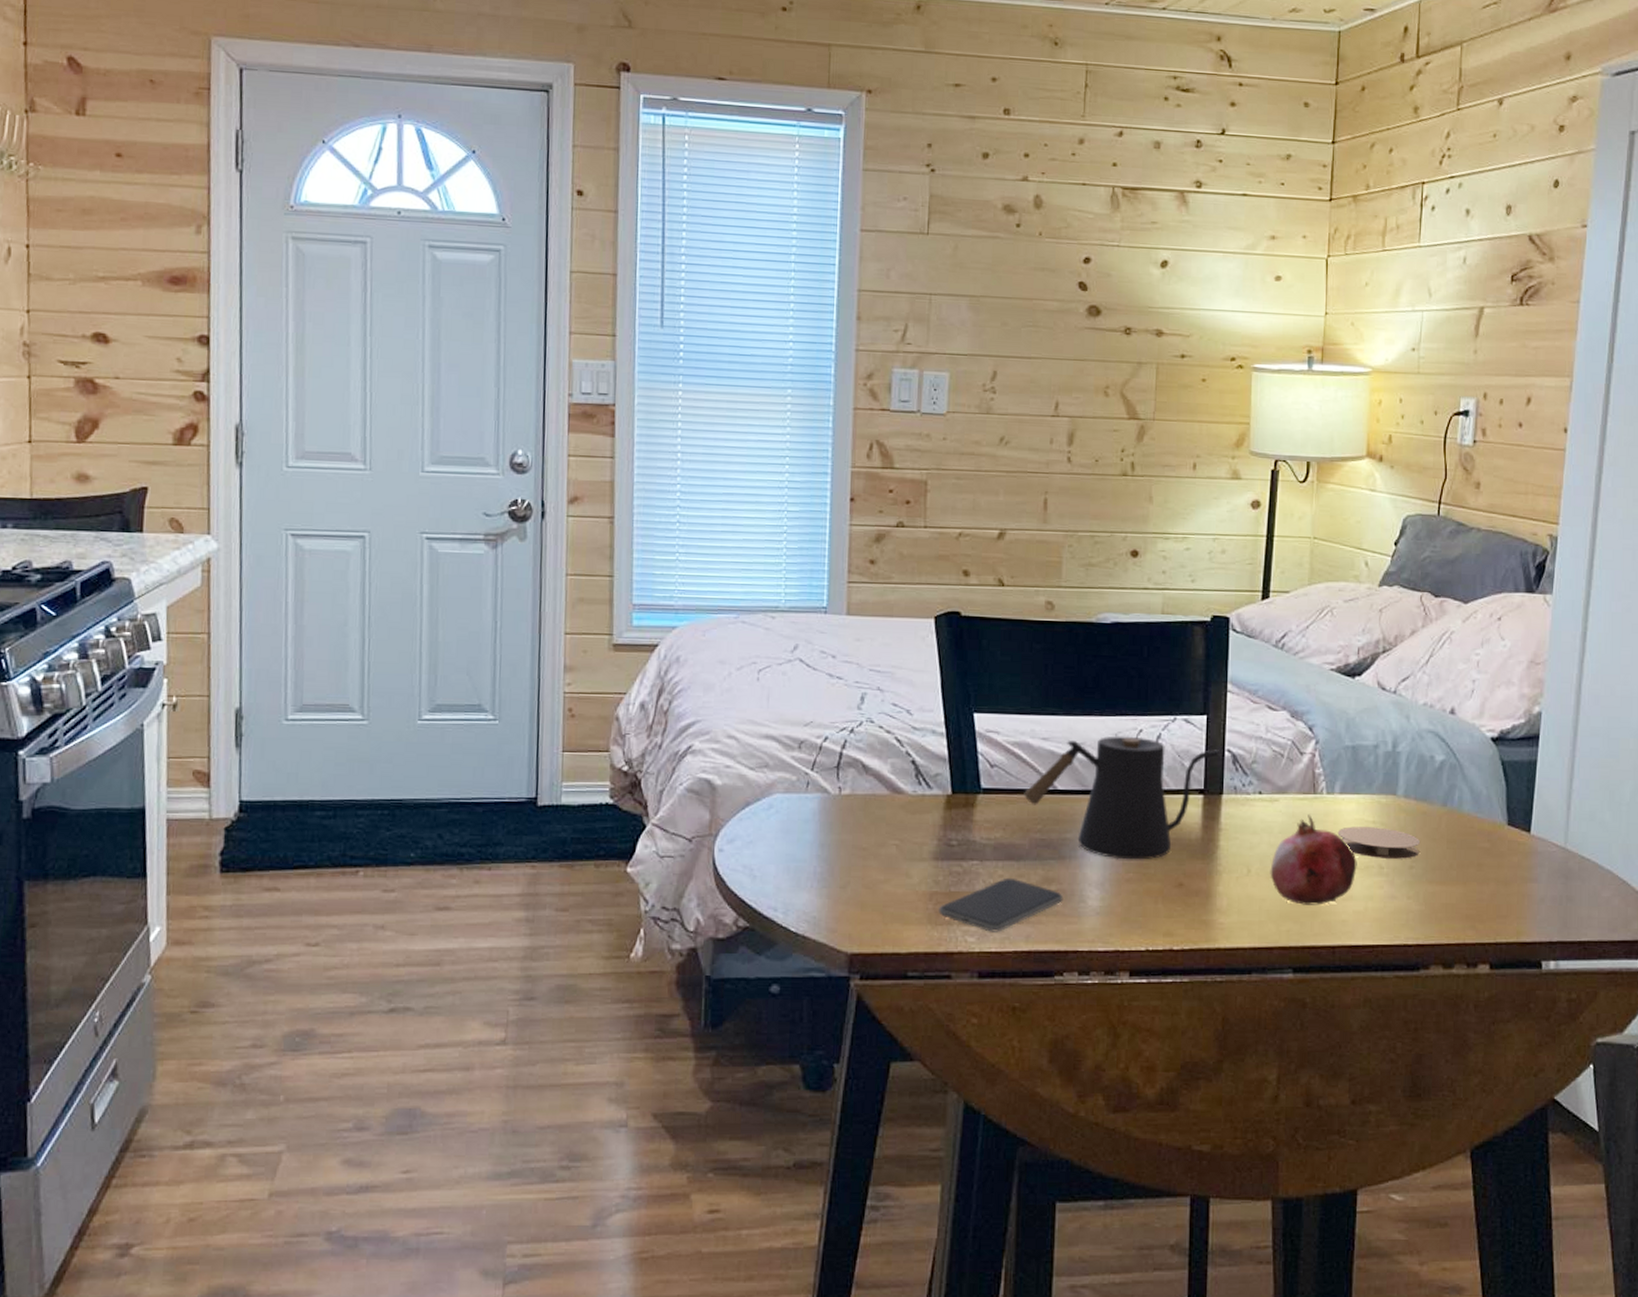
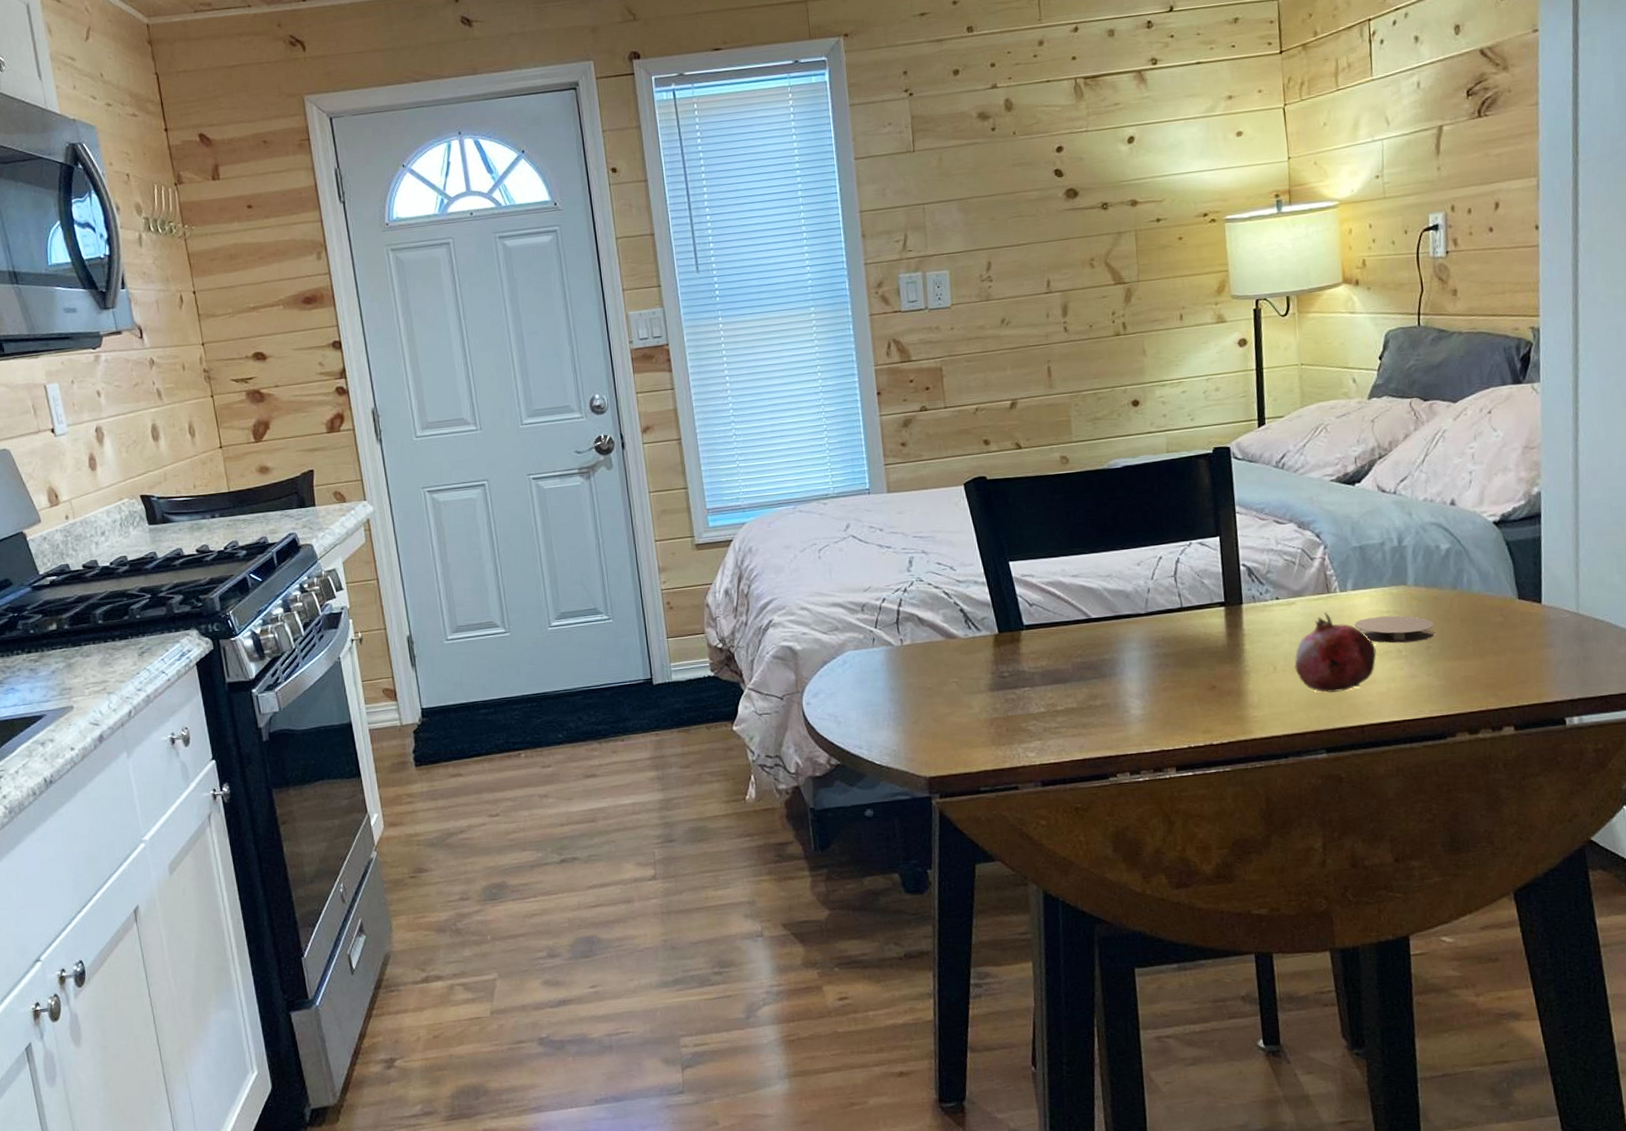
smartphone: present [939,877,1064,932] -> none [1000,698,1109,747]
kettle: present [1024,736,1222,860] -> none [1062,563,1237,672]

